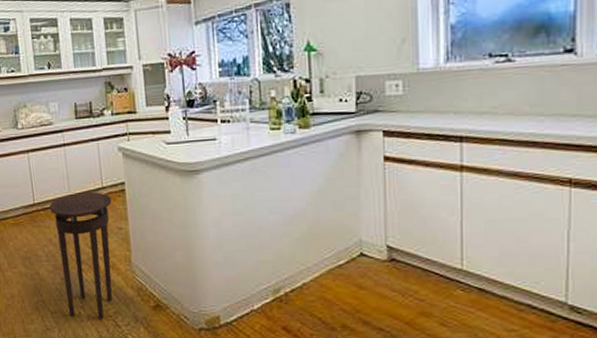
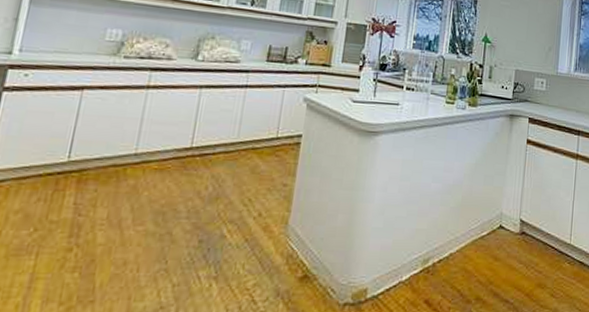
stool: present [50,192,113,320] -> none [196,140,284,295]

